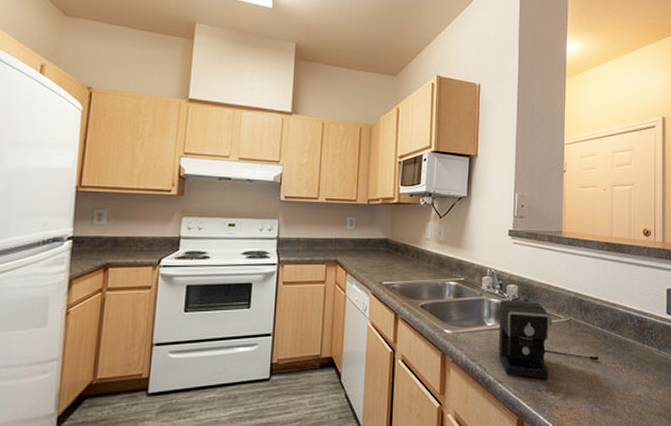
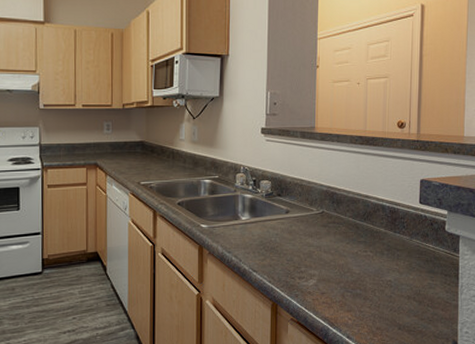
coffee maker: present [498,299,599,379] -> none [253,195,350,267]

